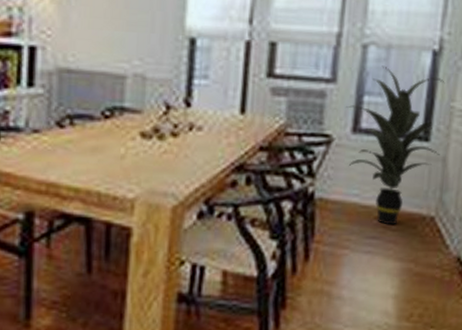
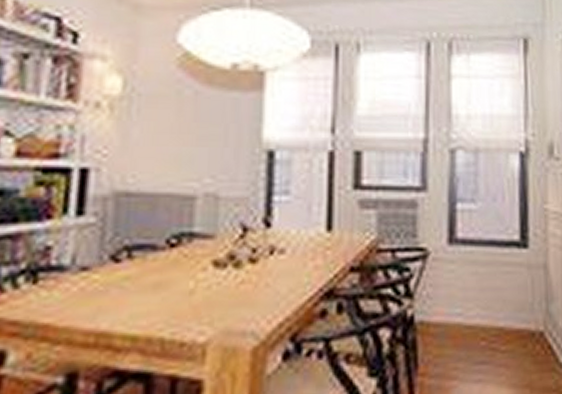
indoor plant: present [346,65,445,225] -> none [439,170,540,346]

